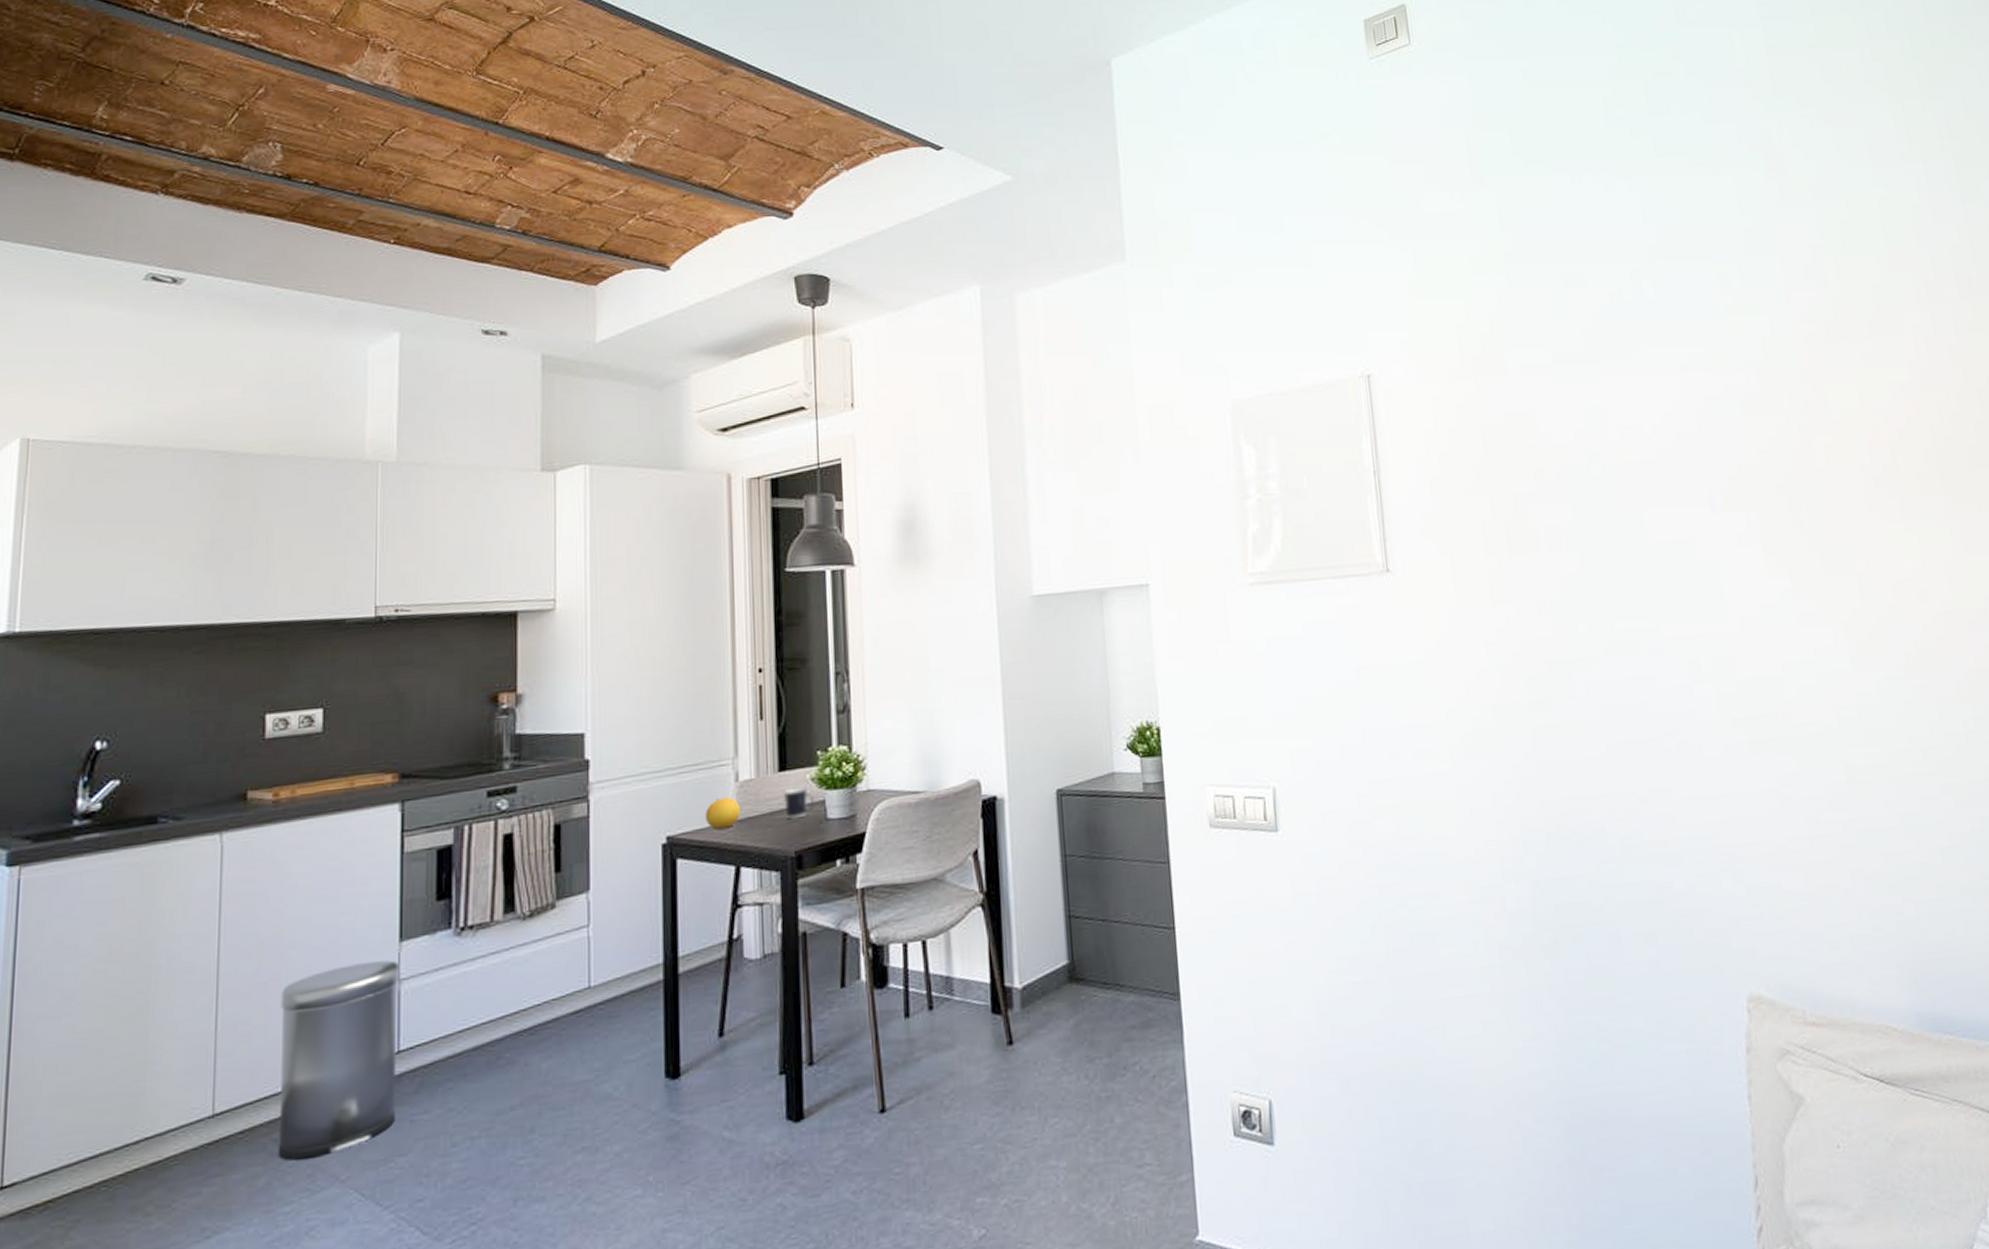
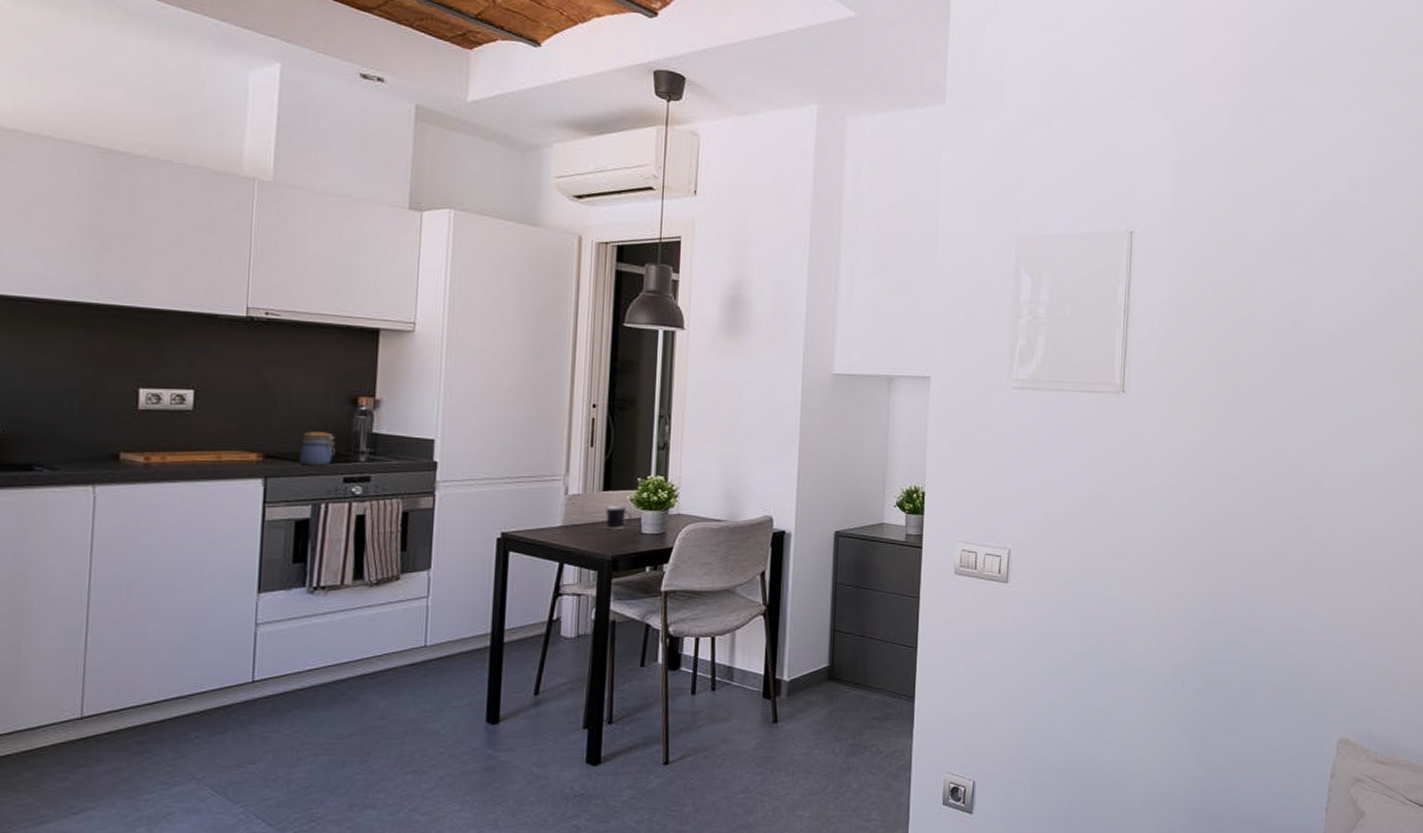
pedal bin: present [277,960,400,1161] -> none [140,607,257,760]
jar: none [438,739,476,783] -> present [299,432,336,467]
fruit: present [704,797,741,831] -> none [536,506,568,532]

